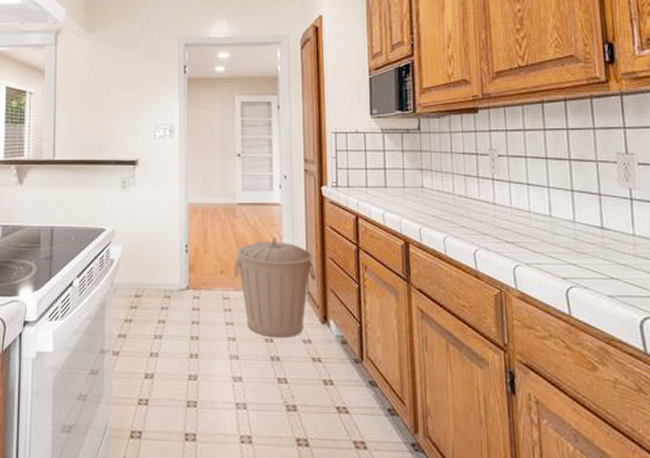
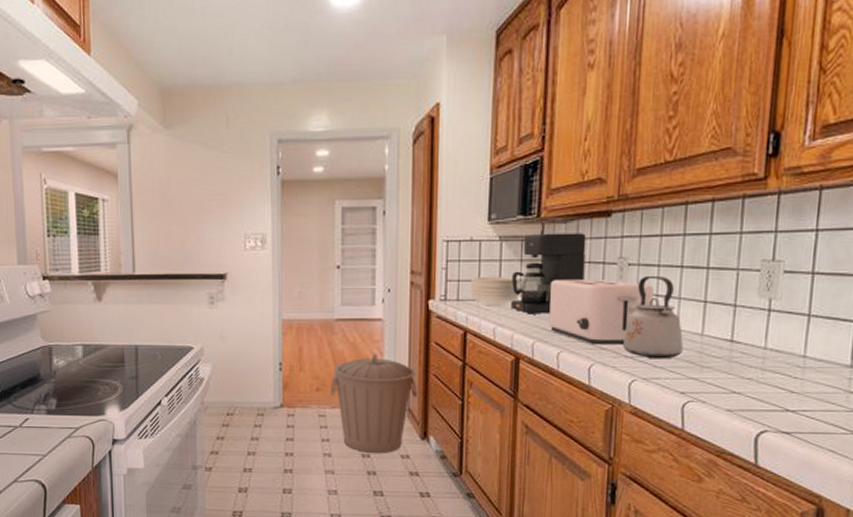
bowl: none [358,166,405,193] -> present [470,277,521,307]
coffee maker: none [396,127,461,201] -> present [511,233,587,314]
toaster: none [431,168,526,231] -> present [549,278,654,346]
kettle: none [502,166,560,245] -> present [623,275,684,359]

